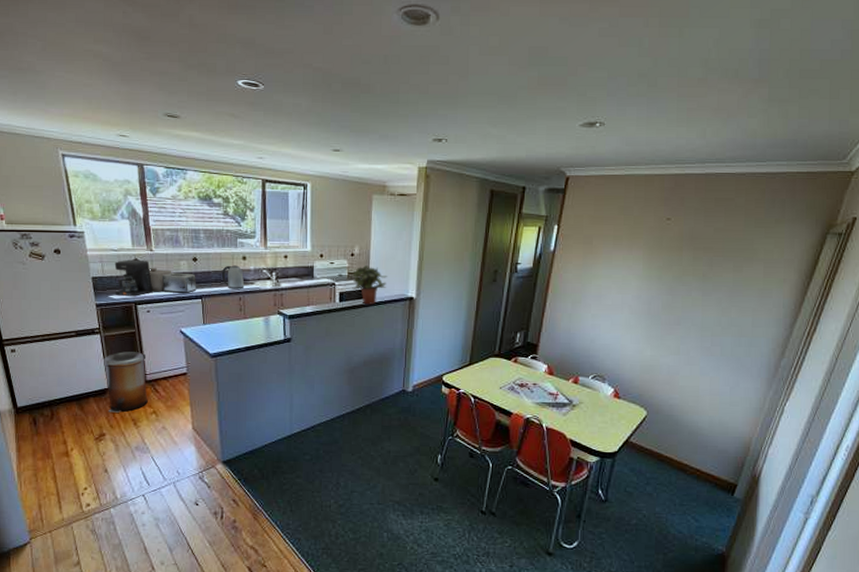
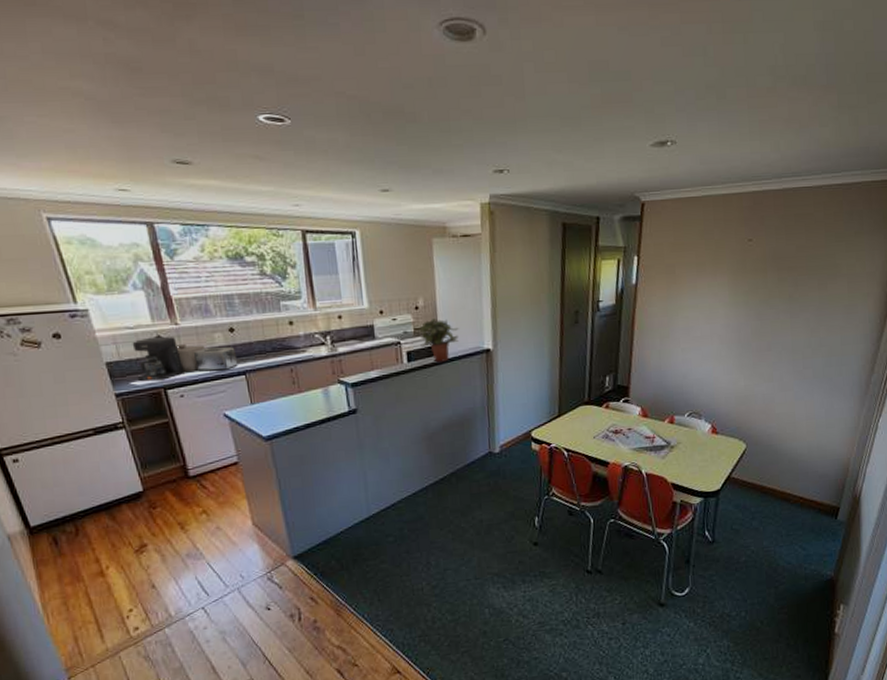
pedal bin: present [104,351,148,414] -> none [134,444,195,519]
kettle: present [222,265,245,289] -> none [266,332,295,361]

